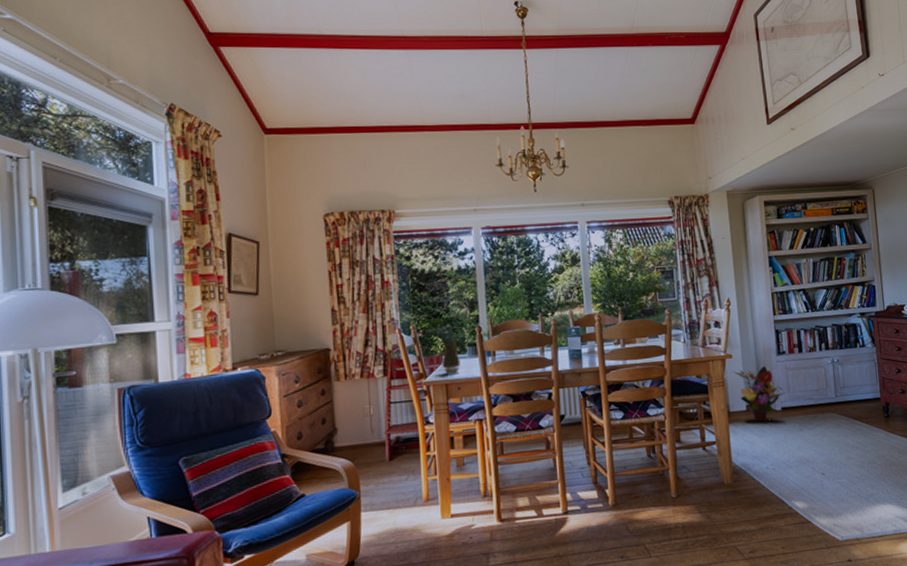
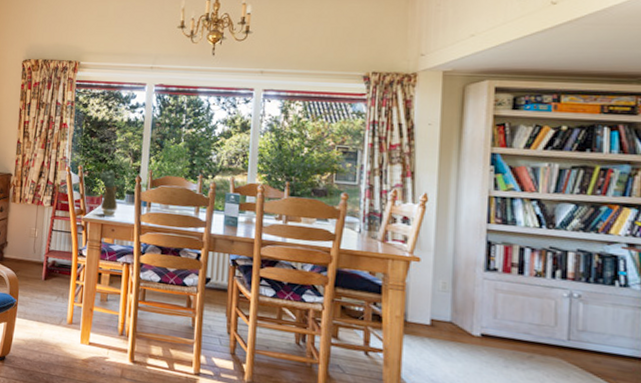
bouquet: present [733,365,785,422] -> none [419,277,489,345]

